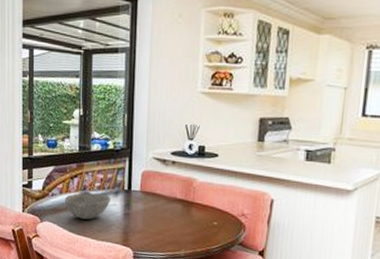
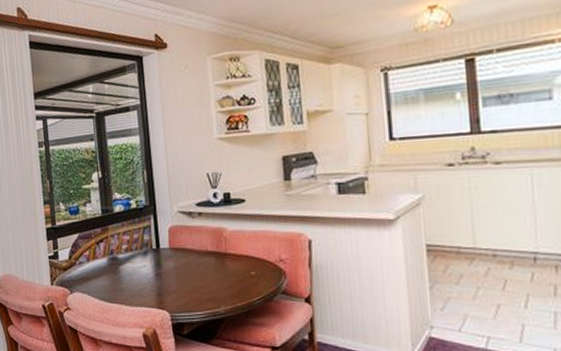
bowl: present [64,193,111,220] -> none [92,256,141,285]

